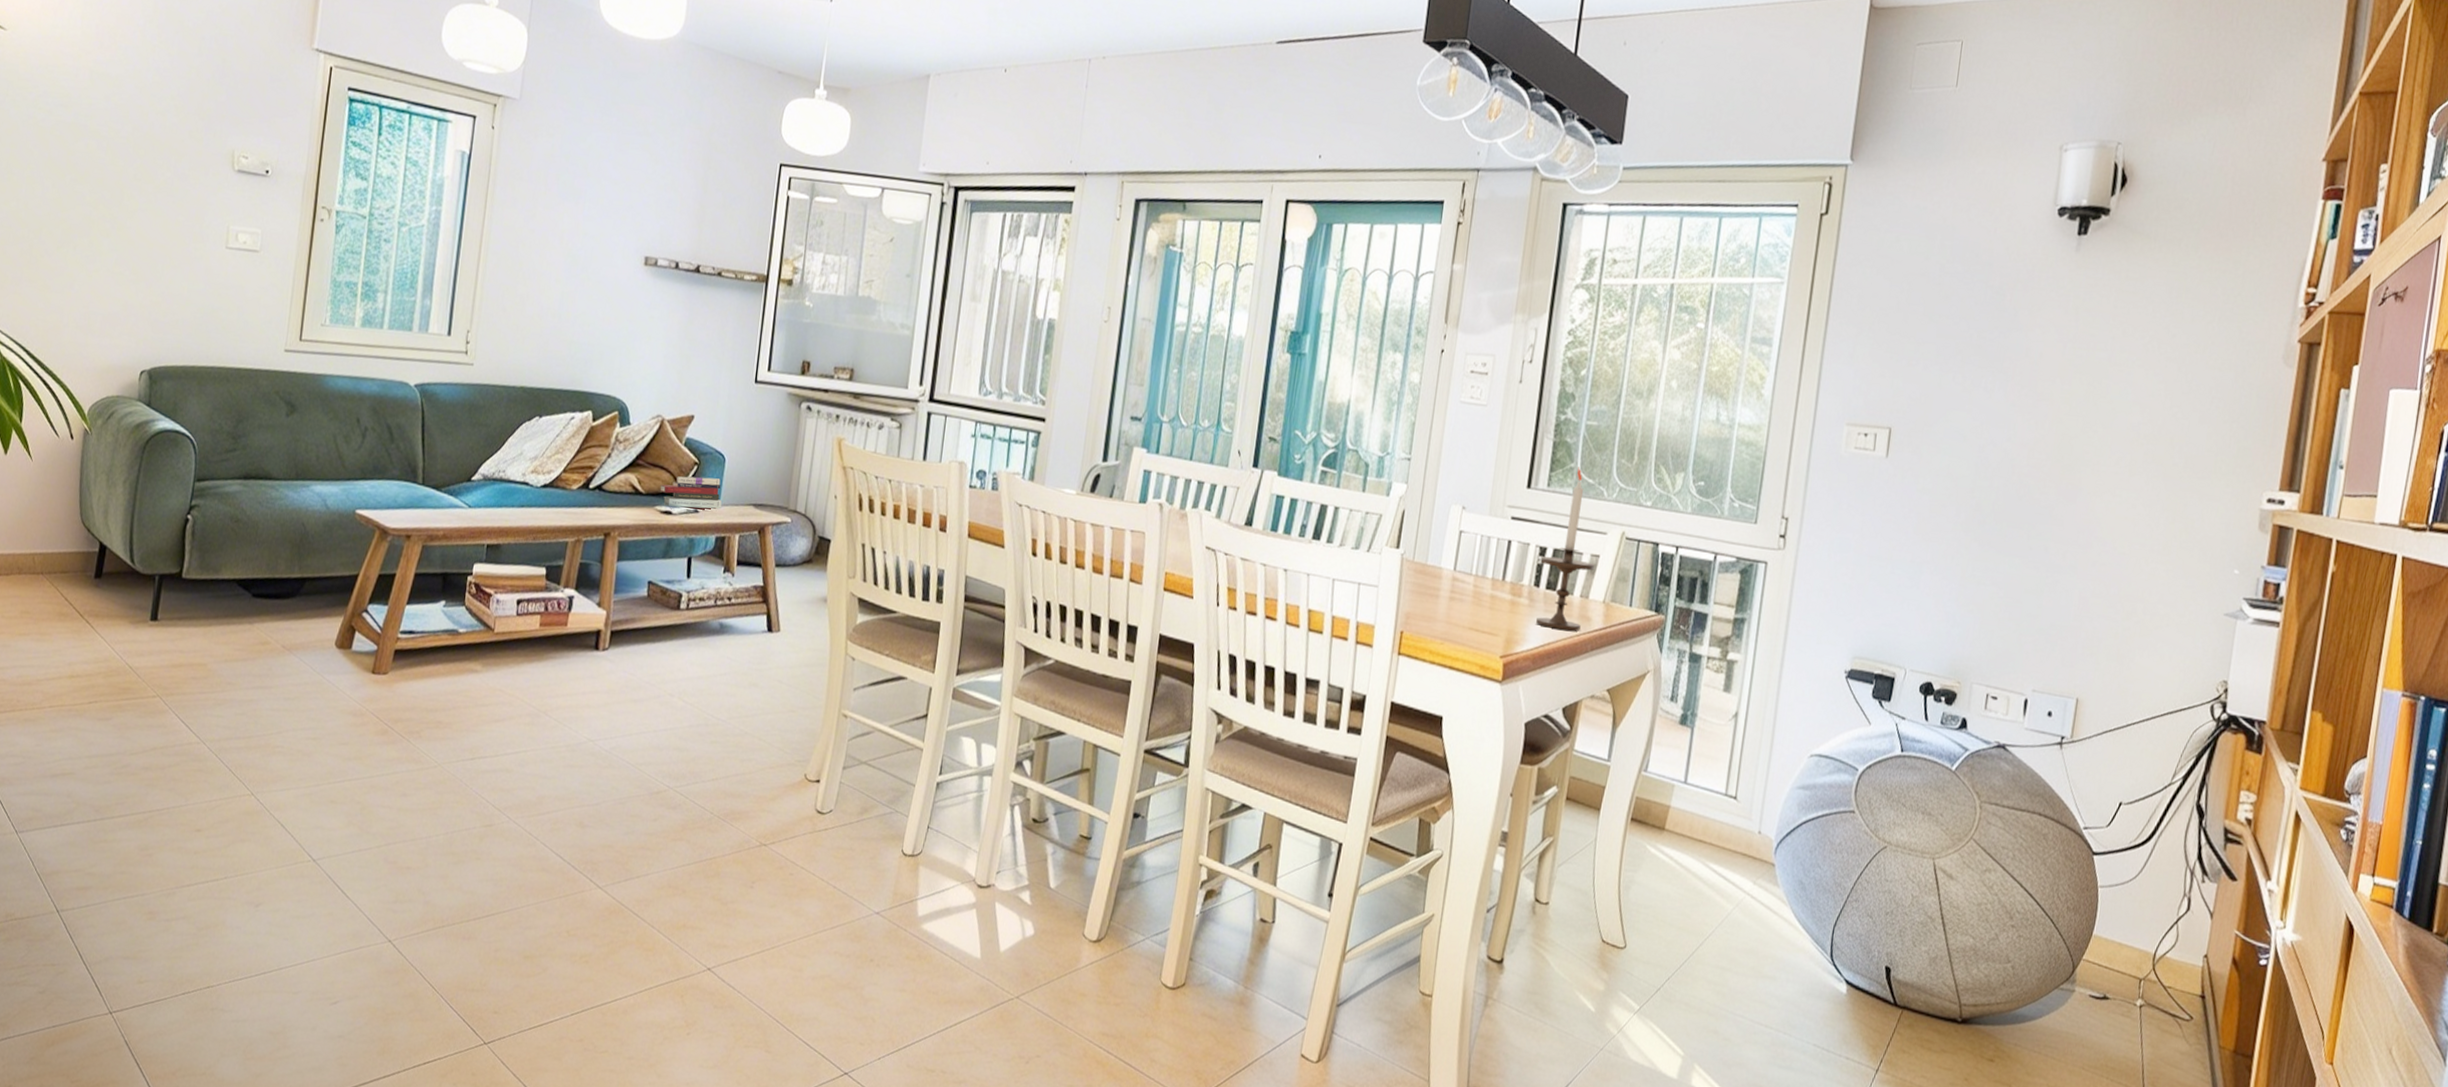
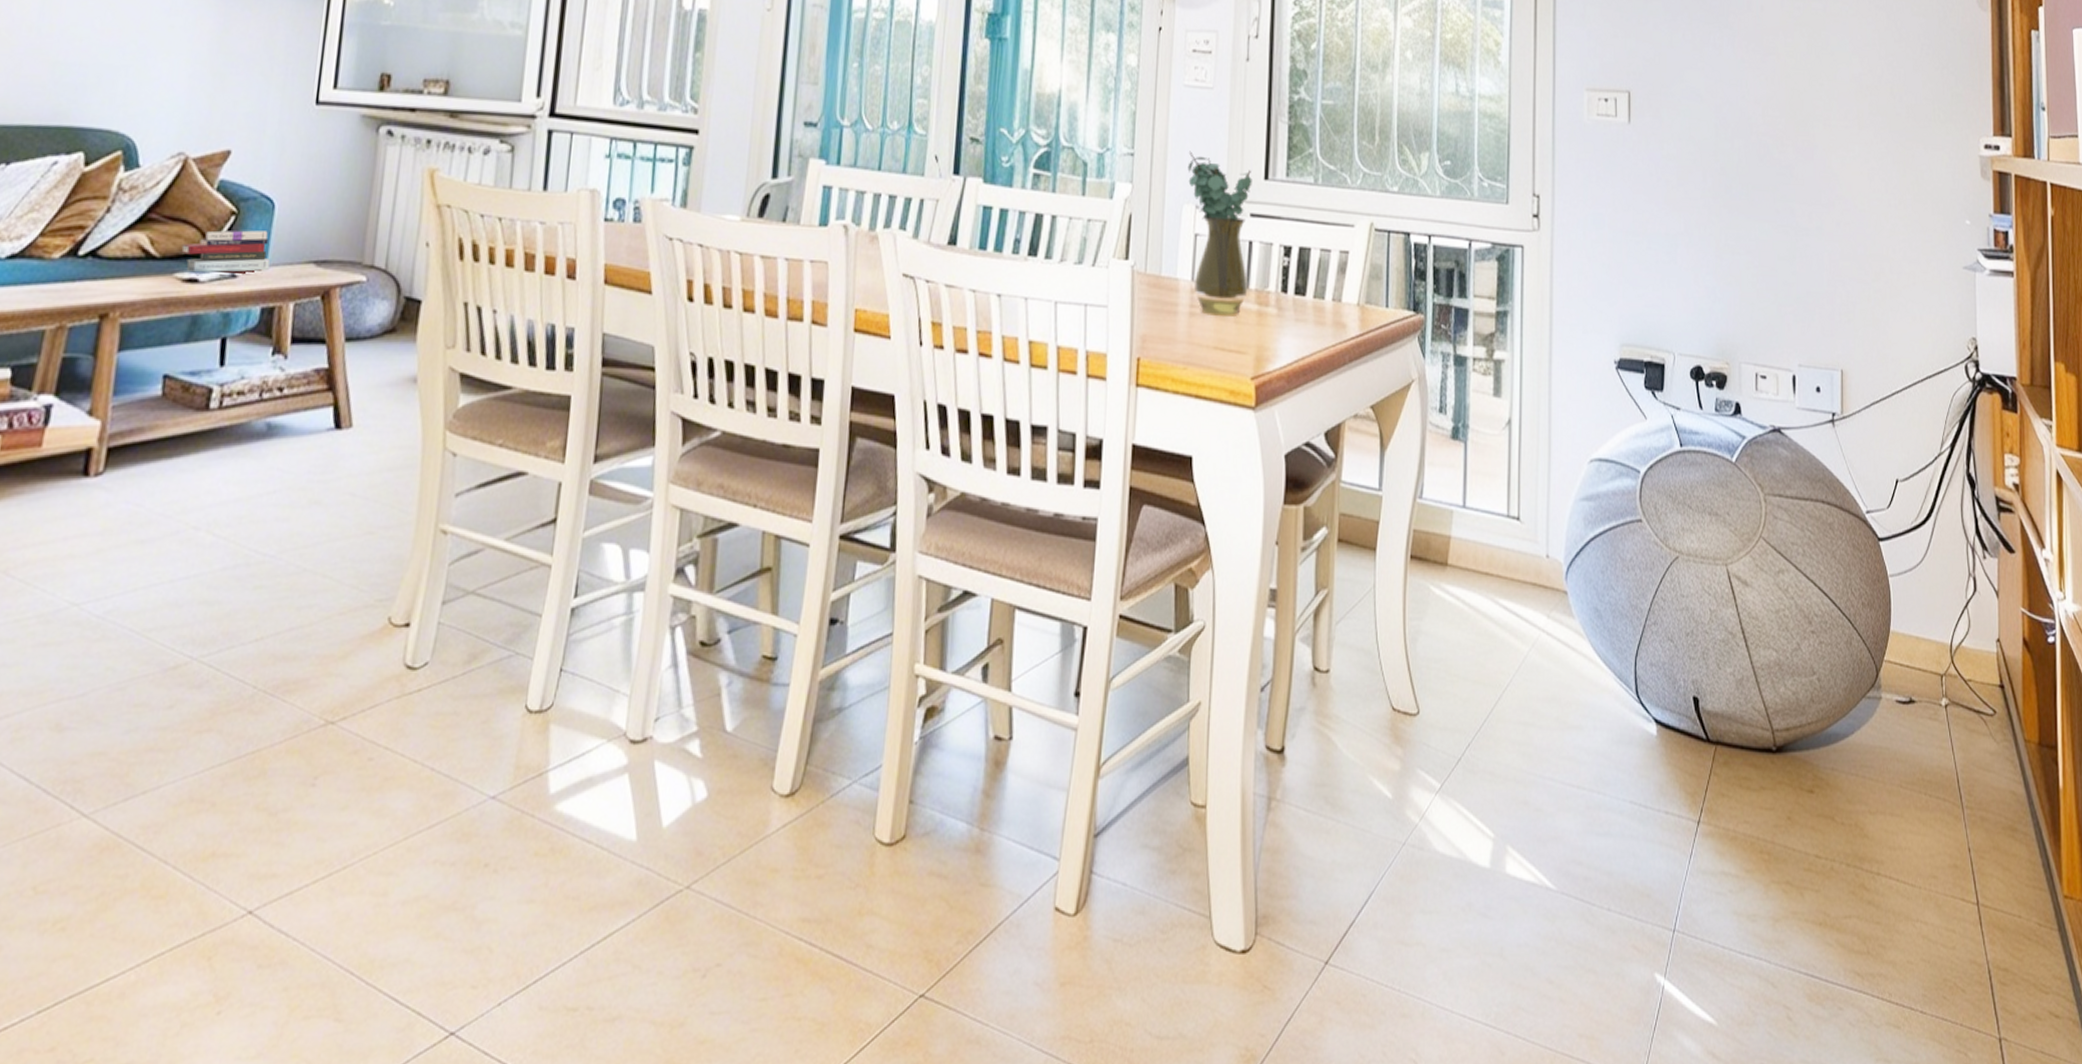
vase: none [1455,459,1516,604] -> present [1187,151,1252,318]
candlestick: present [1536,467,1595,632] -> none [1286,152,1345,341]

